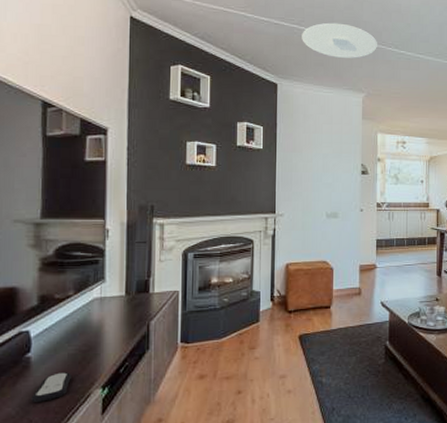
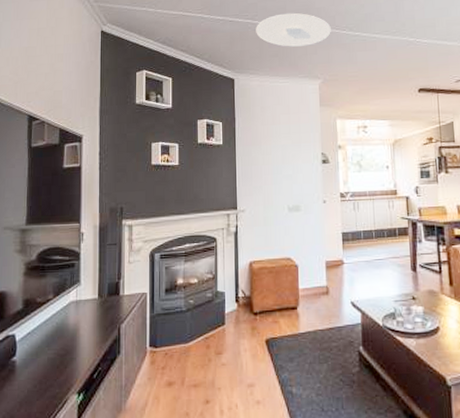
remote control: present [31,372,71,403] -> none [16,377,50,408]

